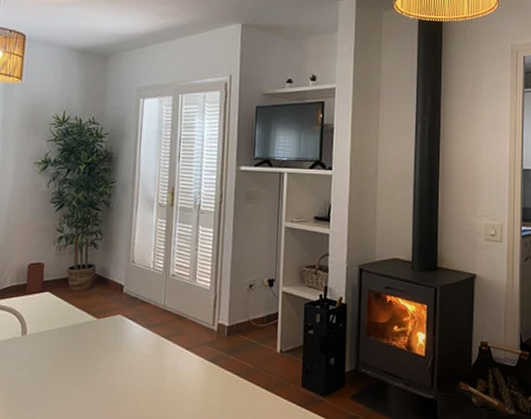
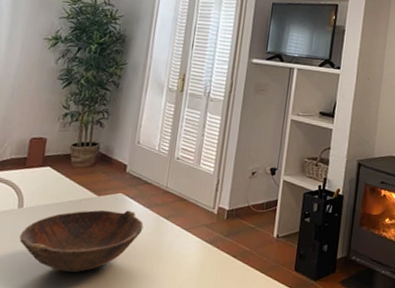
bowl: none [25,331,145,398] -> present [19,209,144,272]

